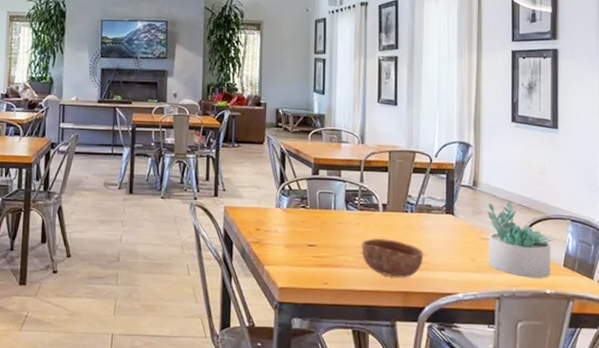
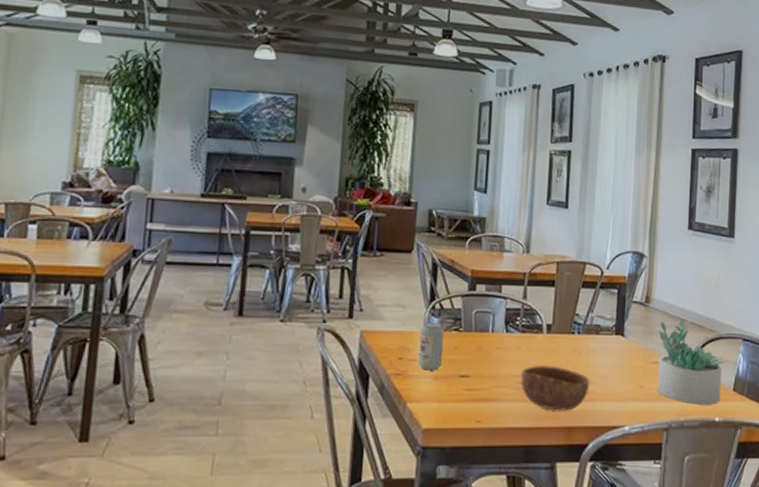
beverage can: none [272,201,294,240] -> present [418,322,445,371]

